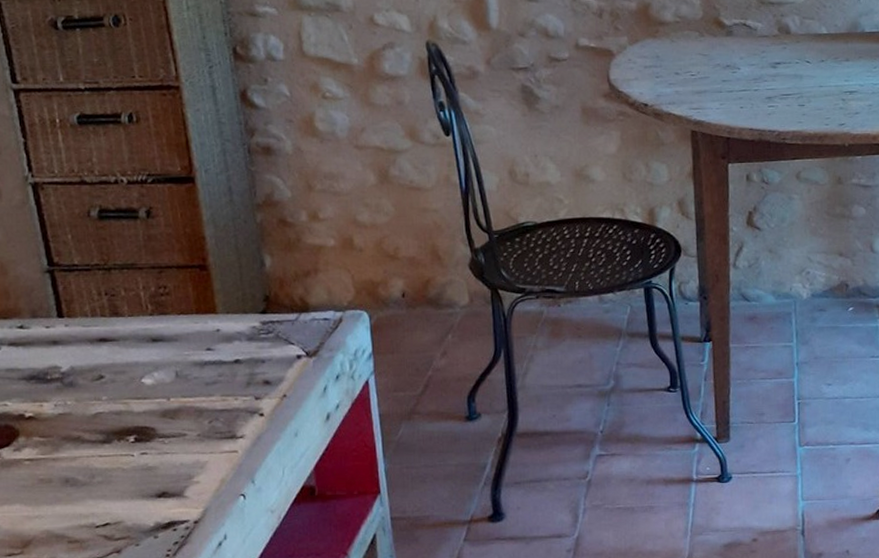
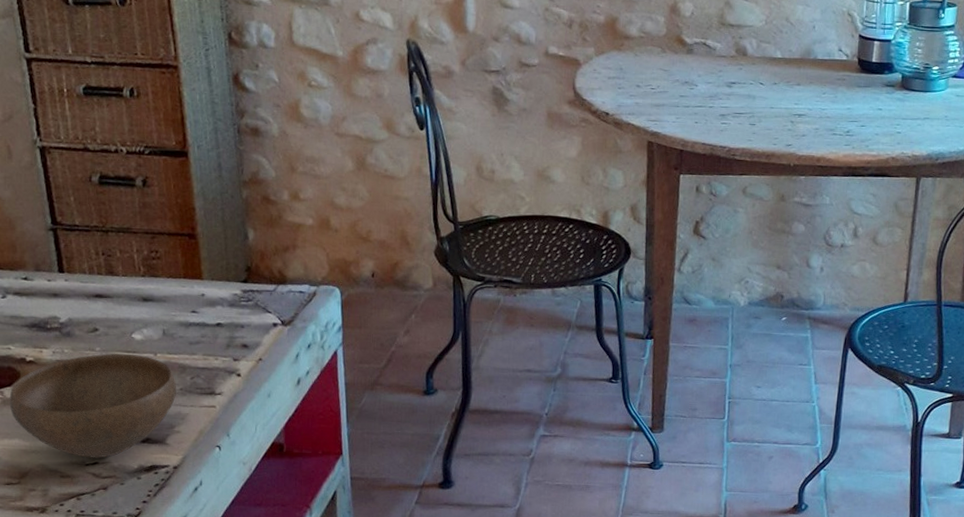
bowl: none [7,401,194,519] -> present [9,353,177,458]

